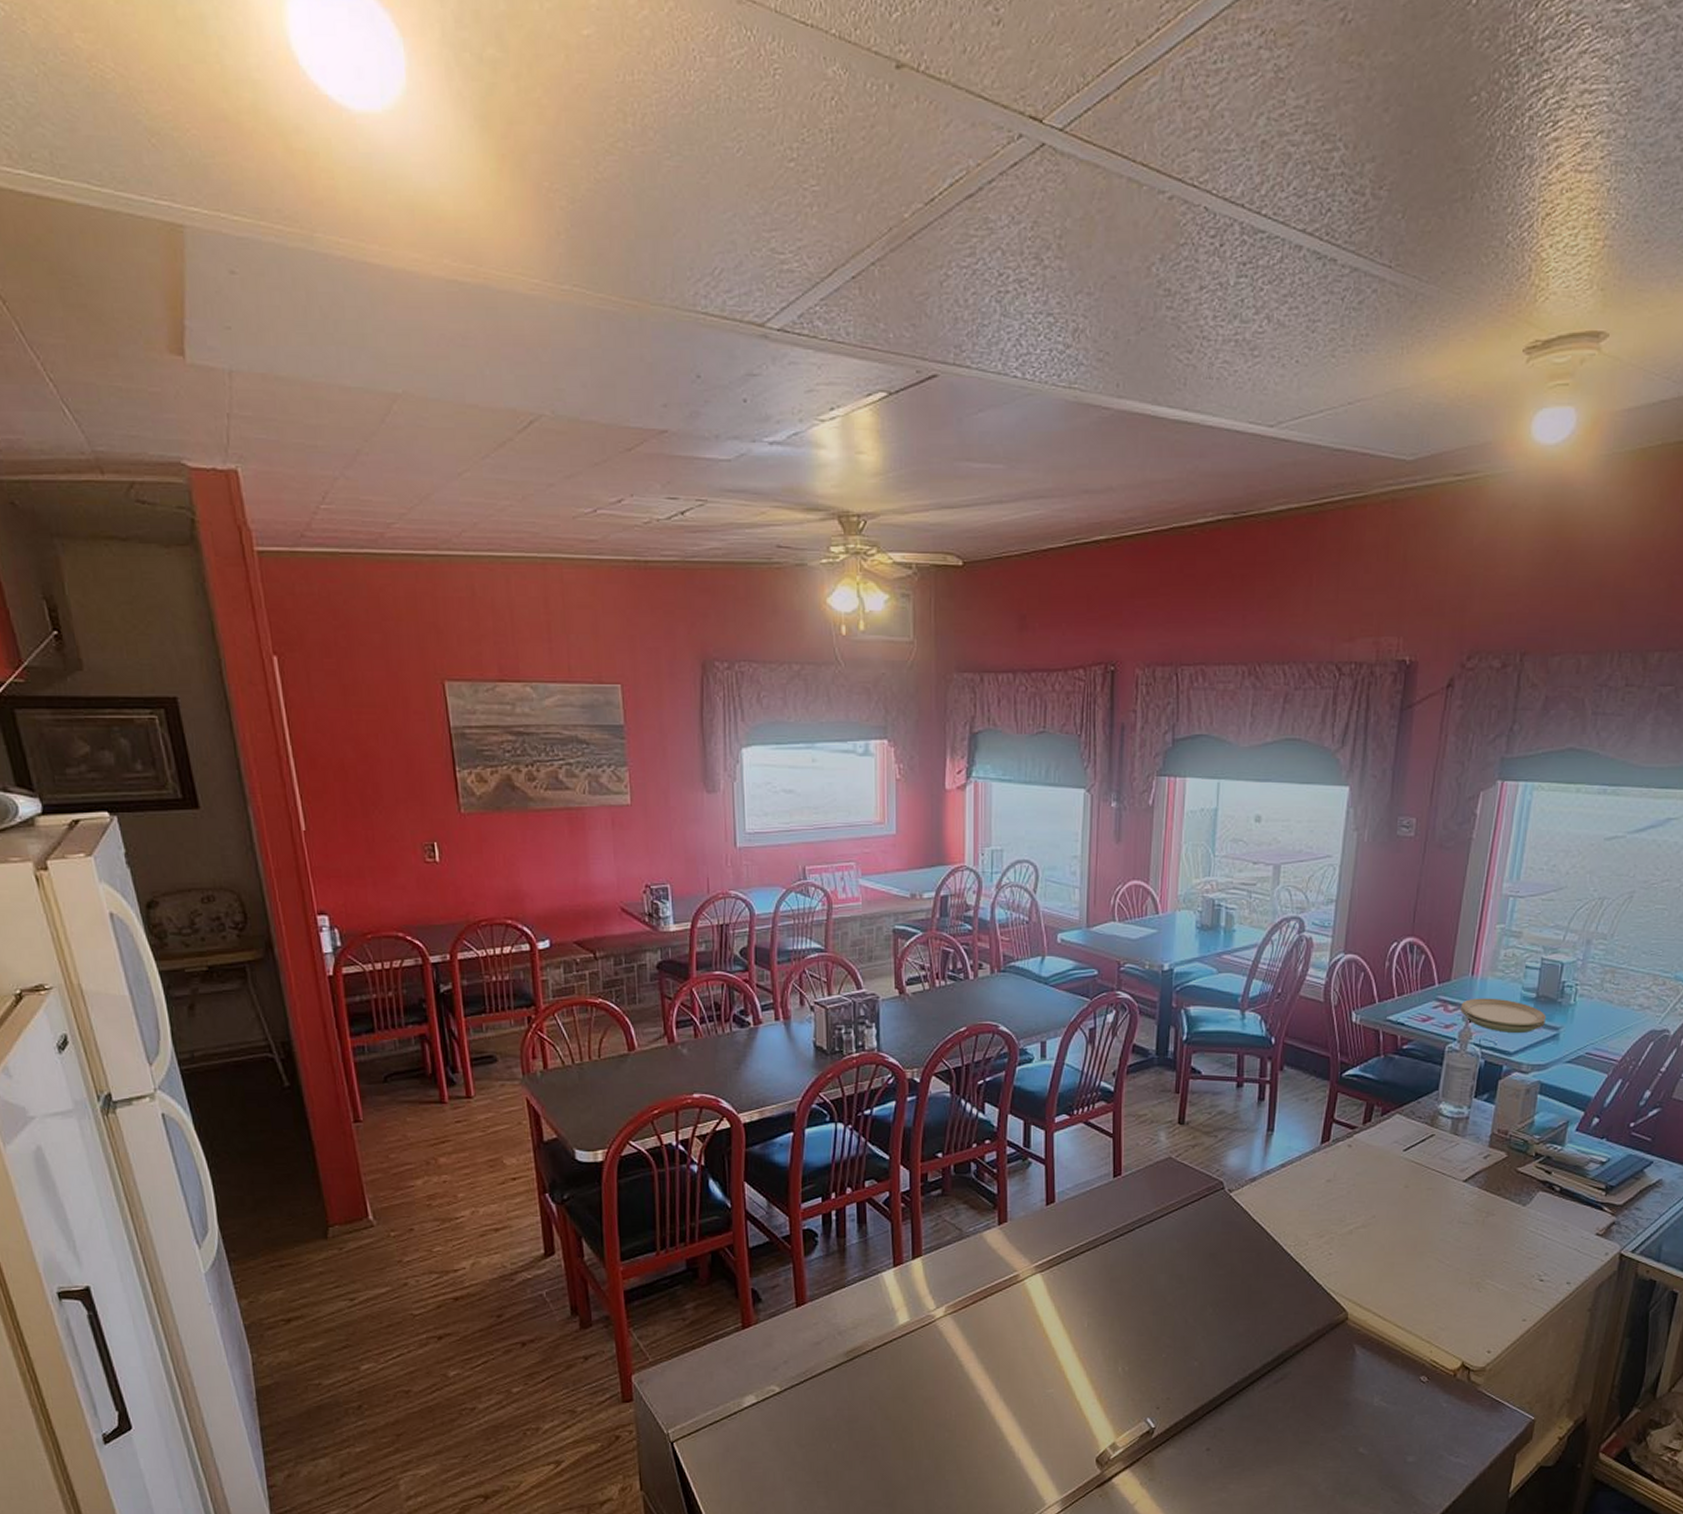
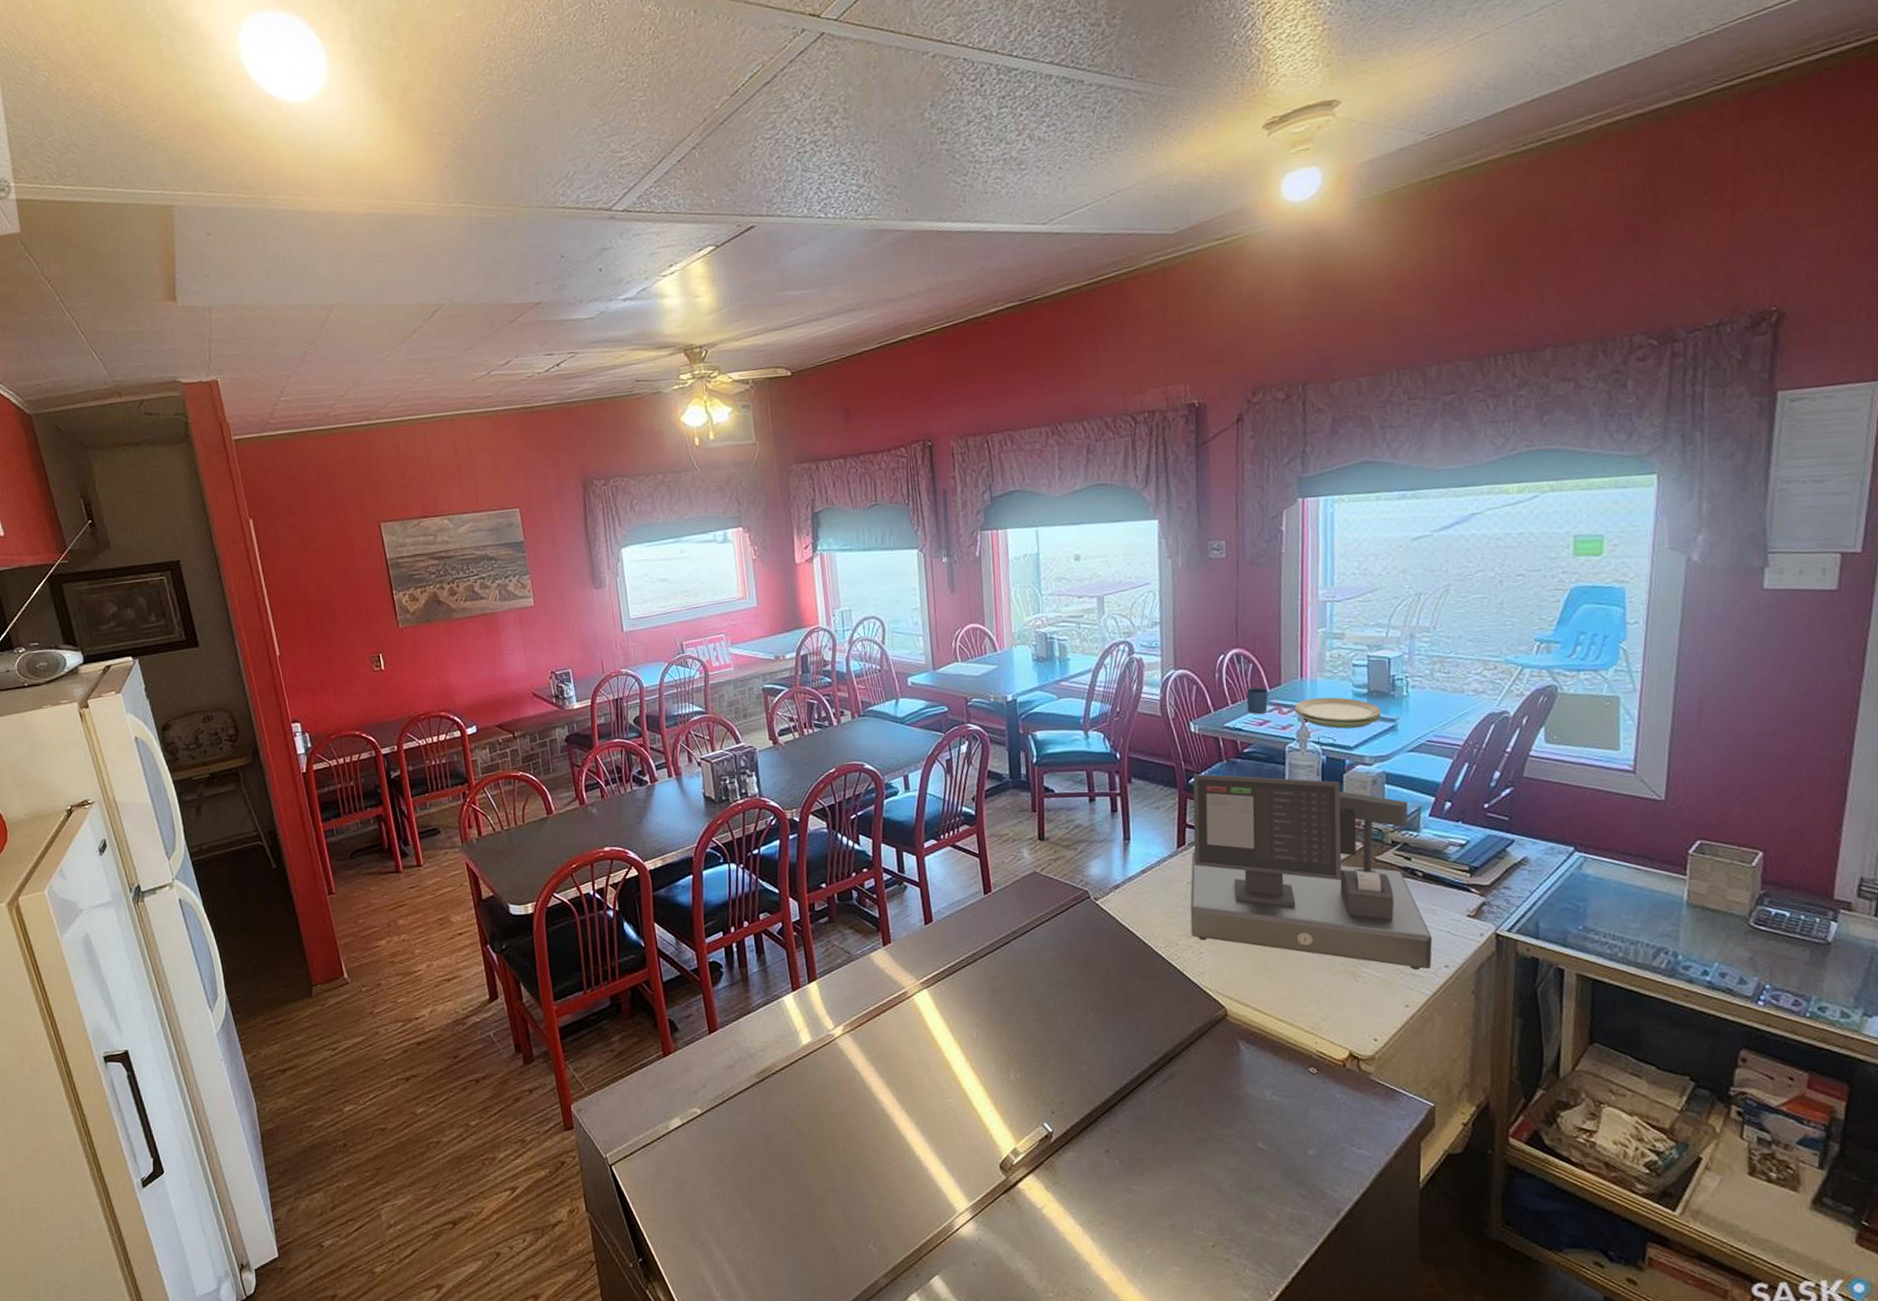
cash register: none [1322,1066,1559,1285] -> present [1190,773,1433,971]
mug: none [1413,981,1437,1009] -> present [1246,687,1269,714]

